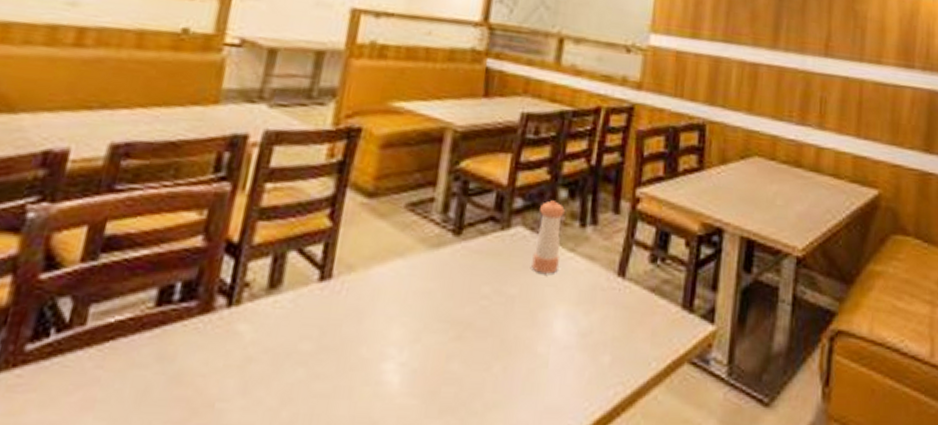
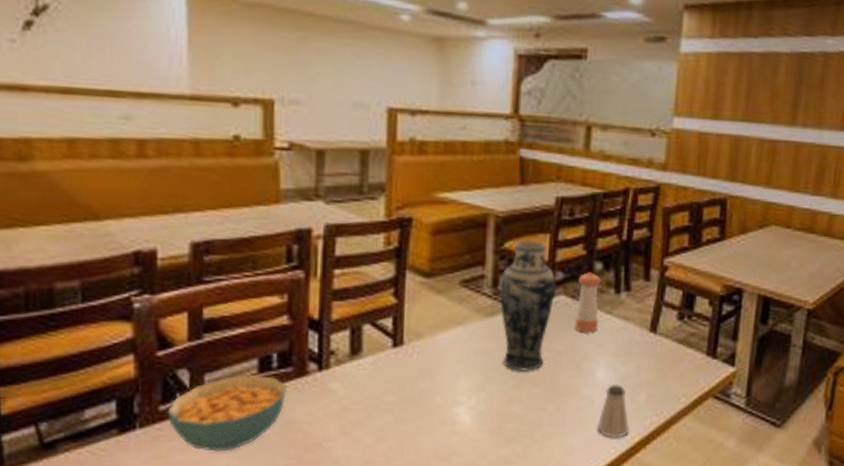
cereal bowl: none [33,308,186,410] -> present [167,374,287,452]
vase: none [446,158,515,319] -> present [500,239,556,371]
saltshaker: none [551,340,589,412] -> present [598,383,629,438]

